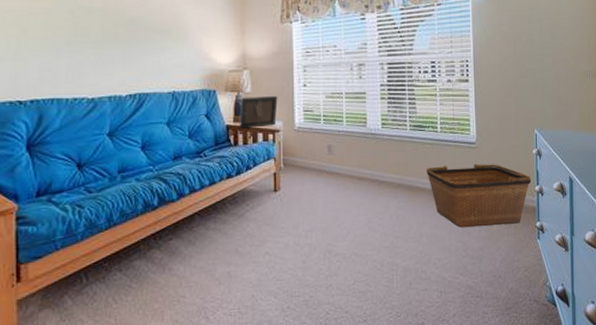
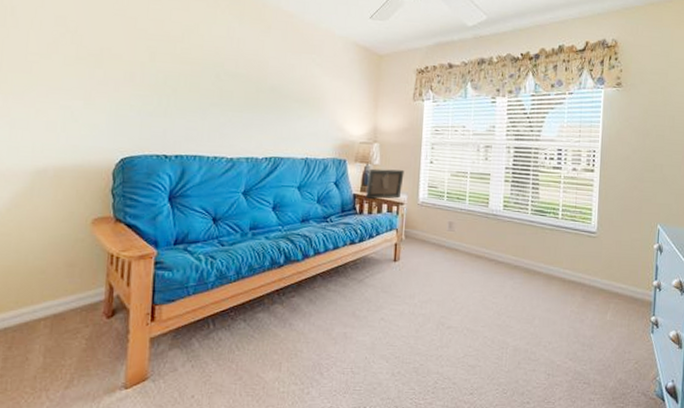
bicycle basket: present [426,163,531,227] -> none [544,251,650,316]

